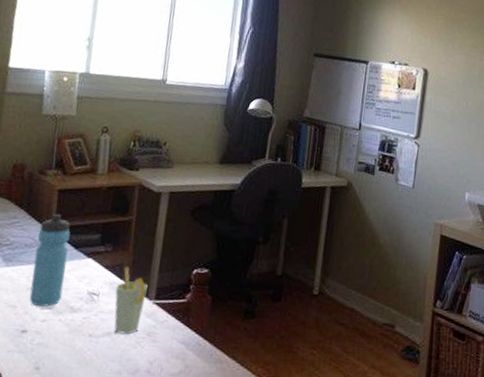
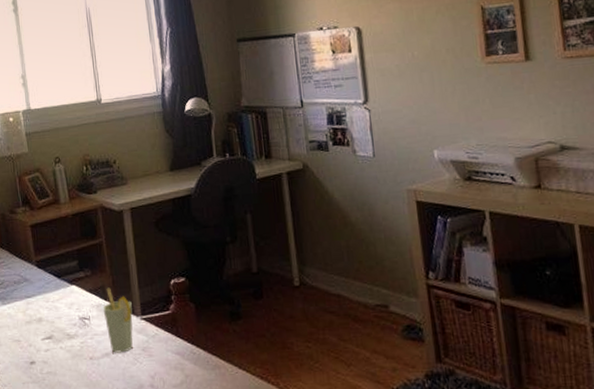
water bottle: present [29,214,71,307] -> none [22,249,58,337]

